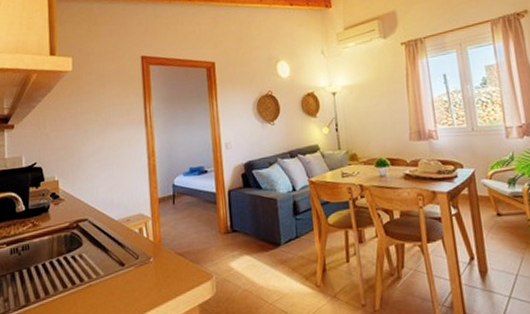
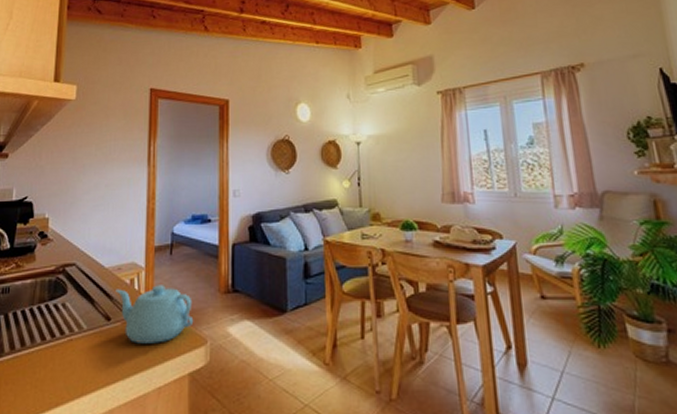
teapot: none [126,231,200,284] -> present [115,285,194,344]

